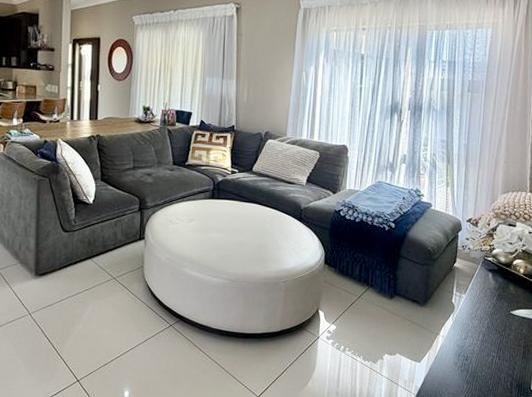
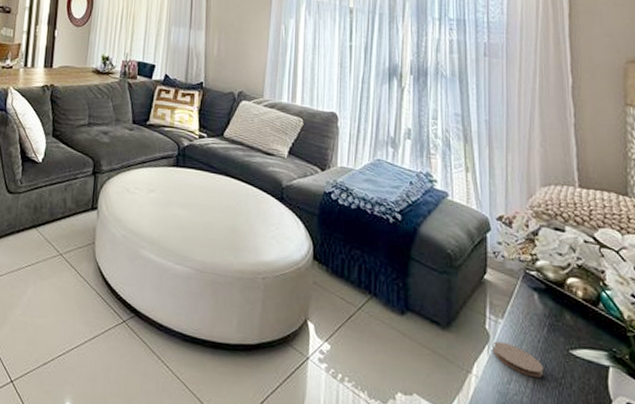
coaster: none [456,310,491,332] -> present [492,341,544,378]

